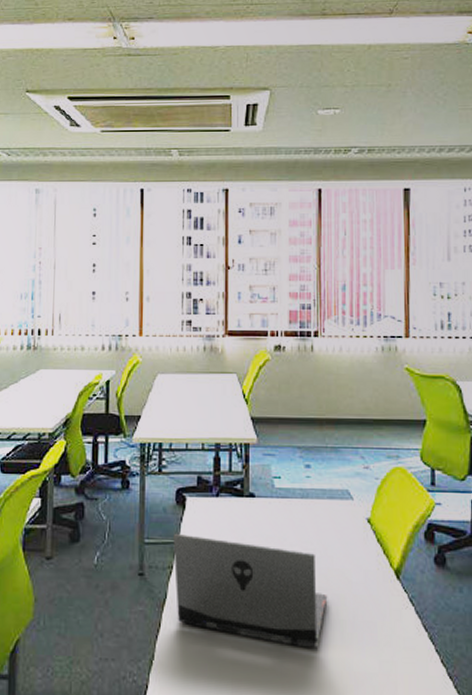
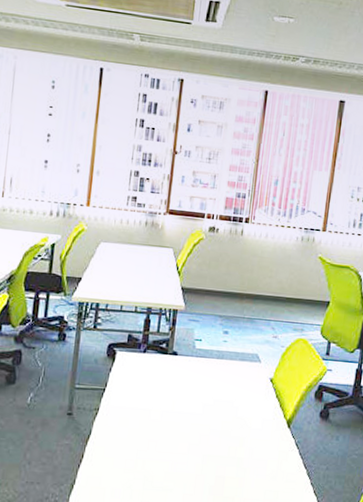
laptop computer: present [173,533,328,648] -> none [99,381,230,479]

